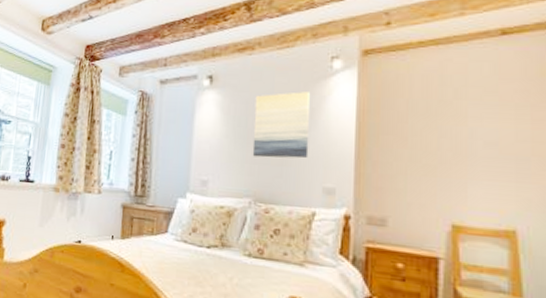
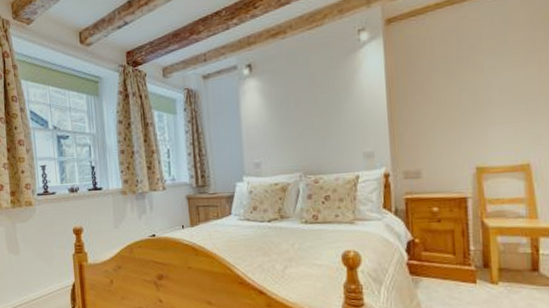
wall art: present [252,92,311,159] -> none [293,67,347,135]

